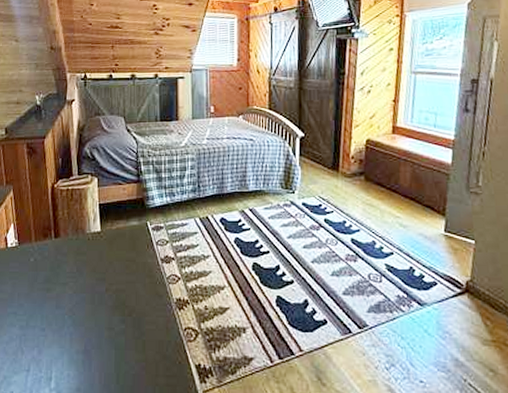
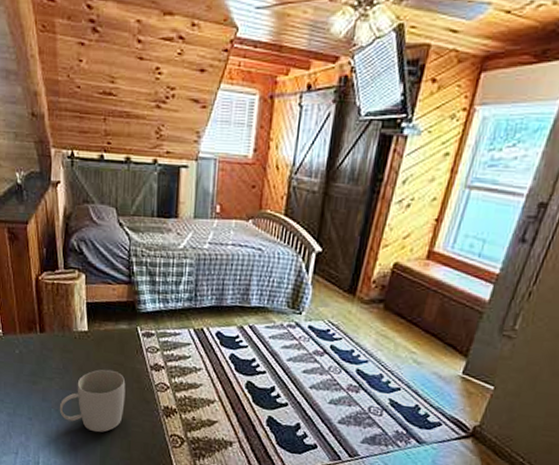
mug: none [73,267,138,335] -> present [59,369,126,433]

